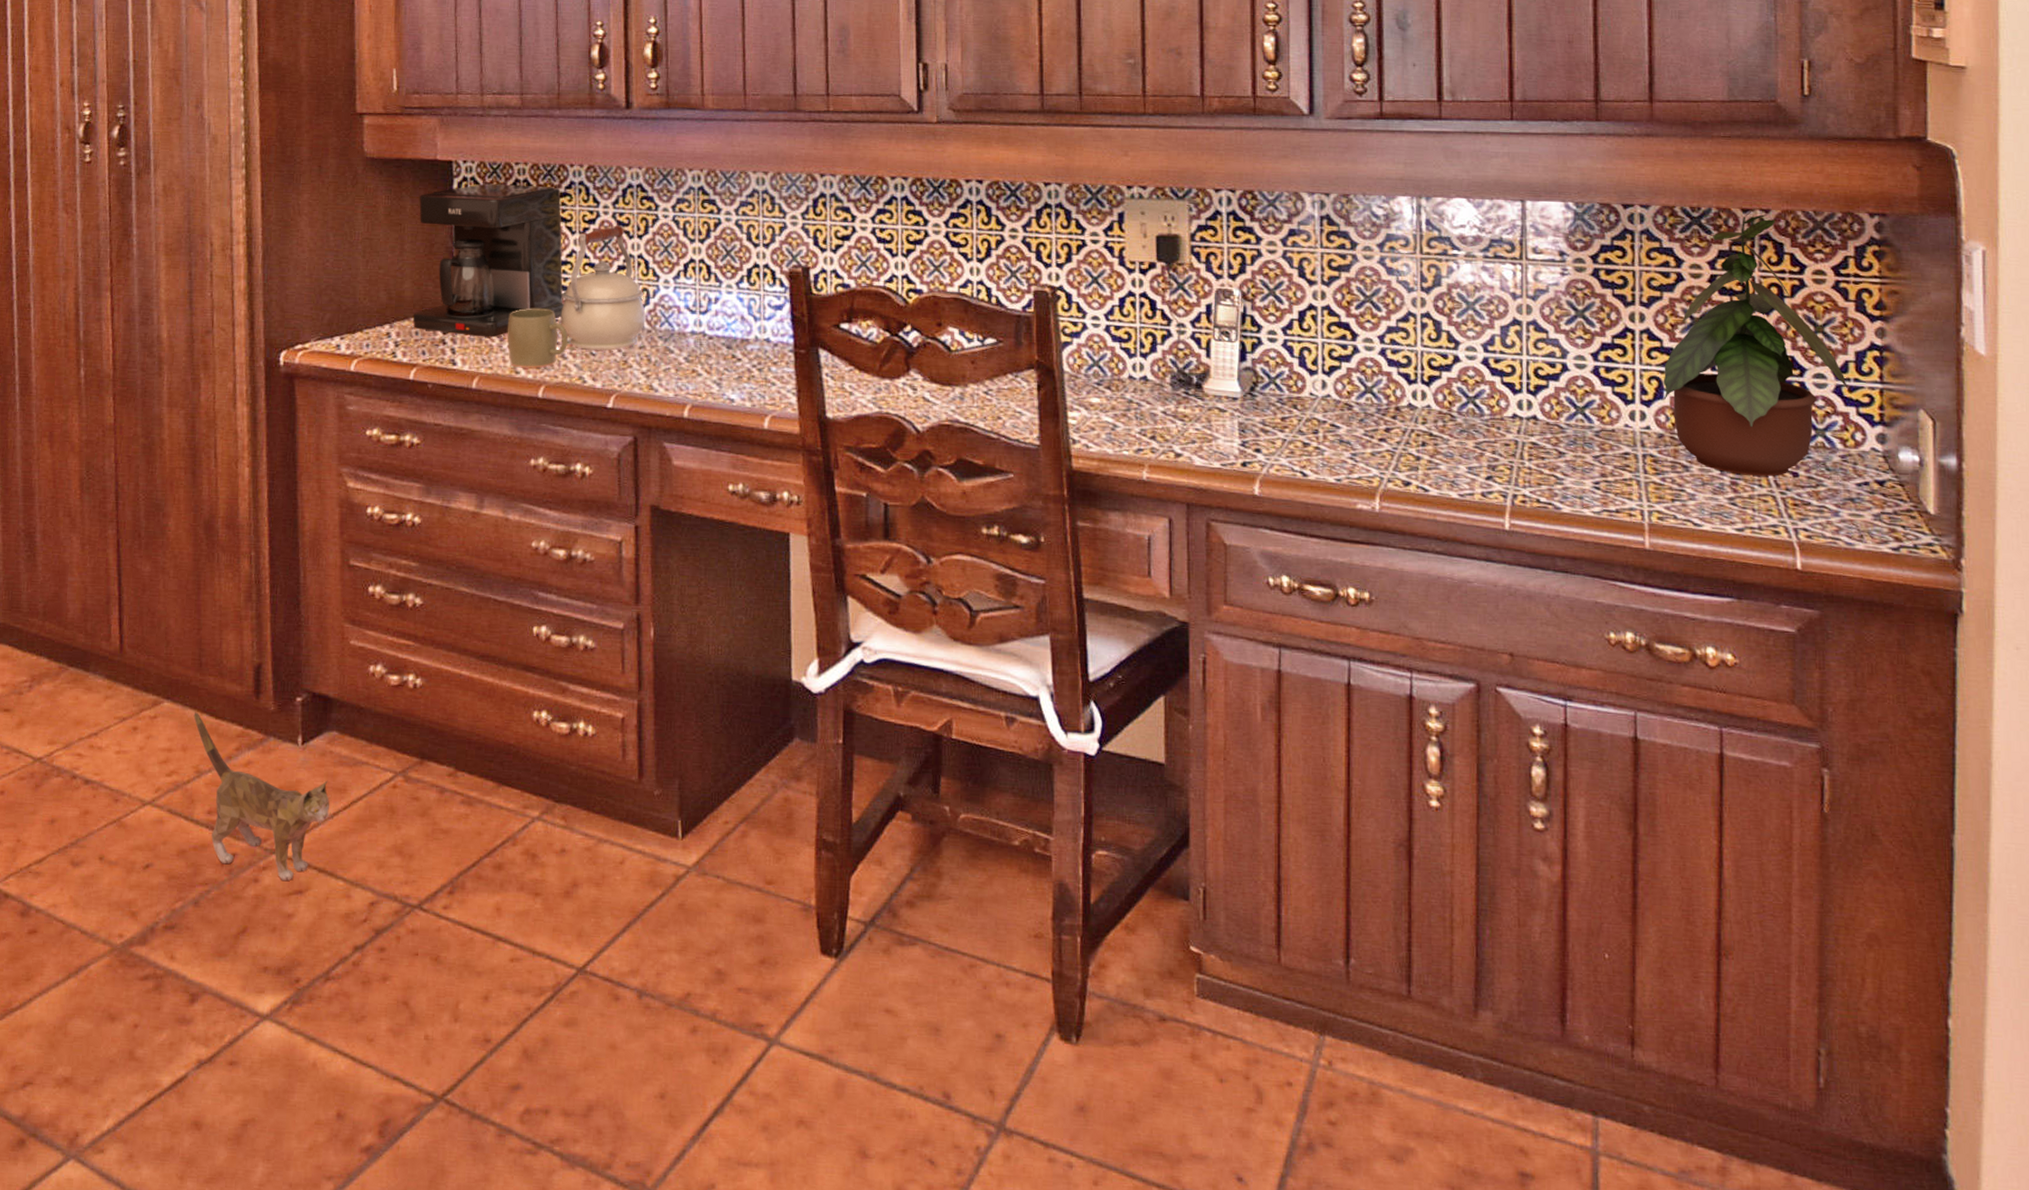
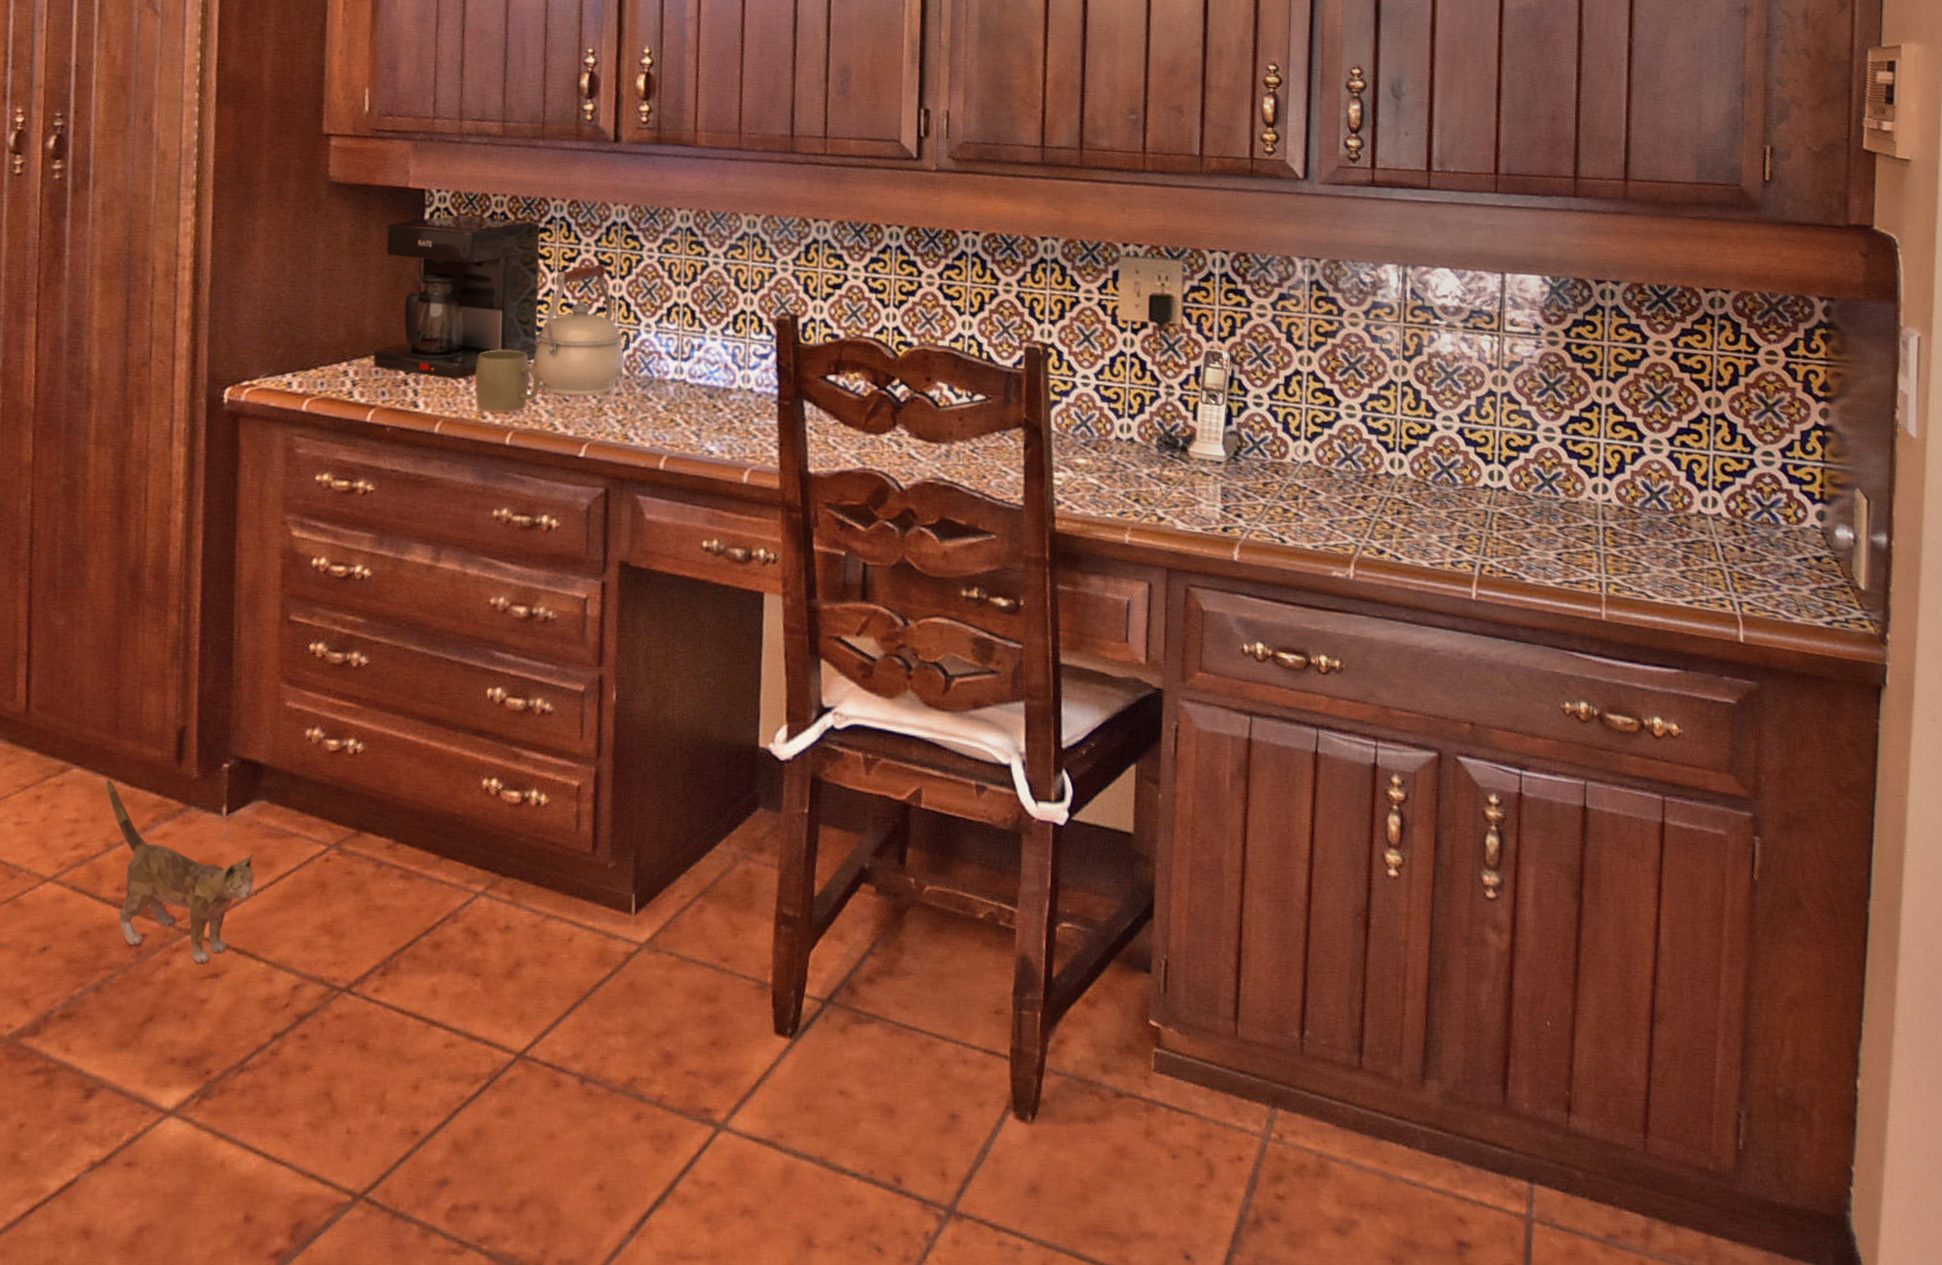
potted plant: present [1663,207,1851,476] -> none [1625,287,1796,551]

